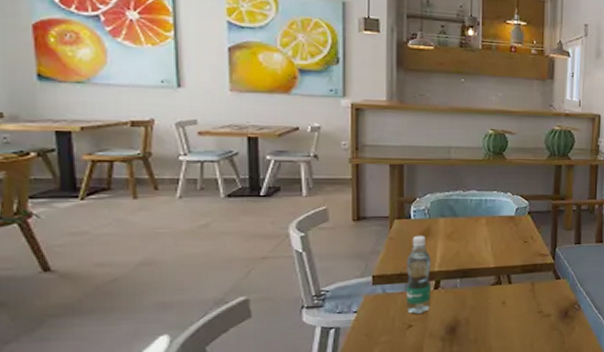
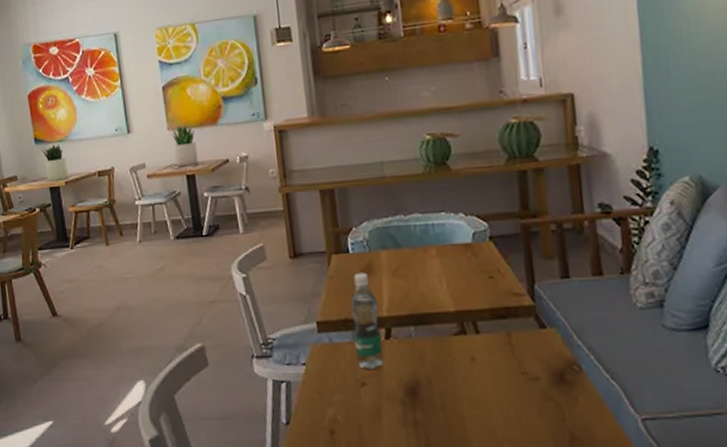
planter: none [46,84,89,126] -> present [40,144,70,183]
planter: none [234,86,264,129] -> present [171,122,199,168]

